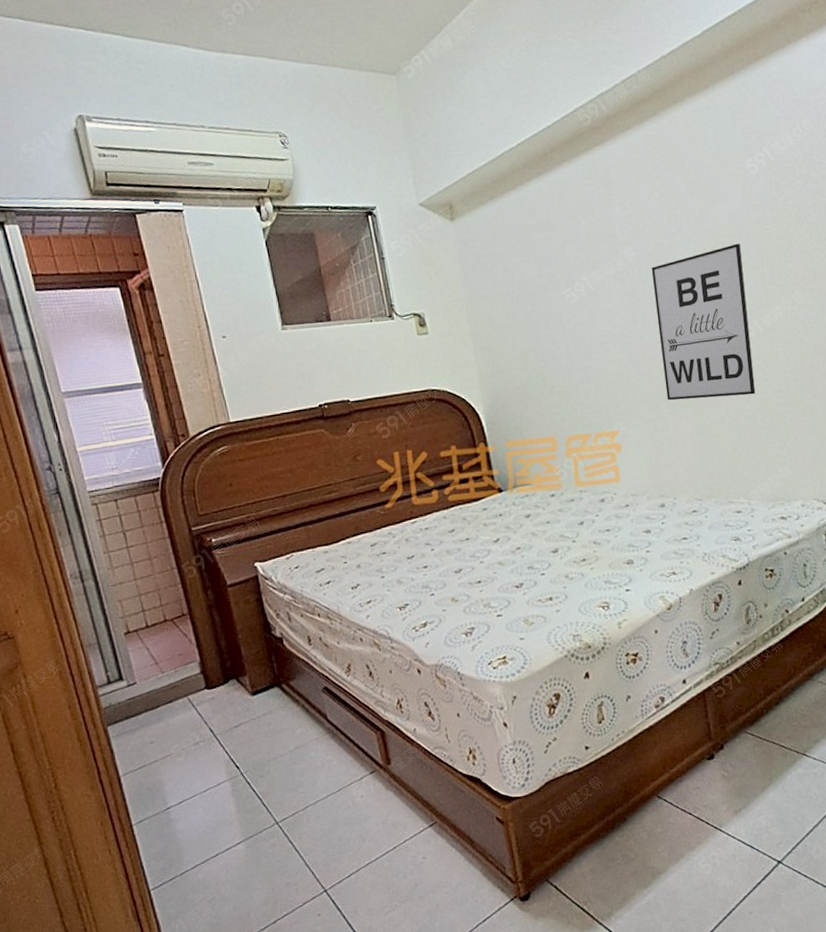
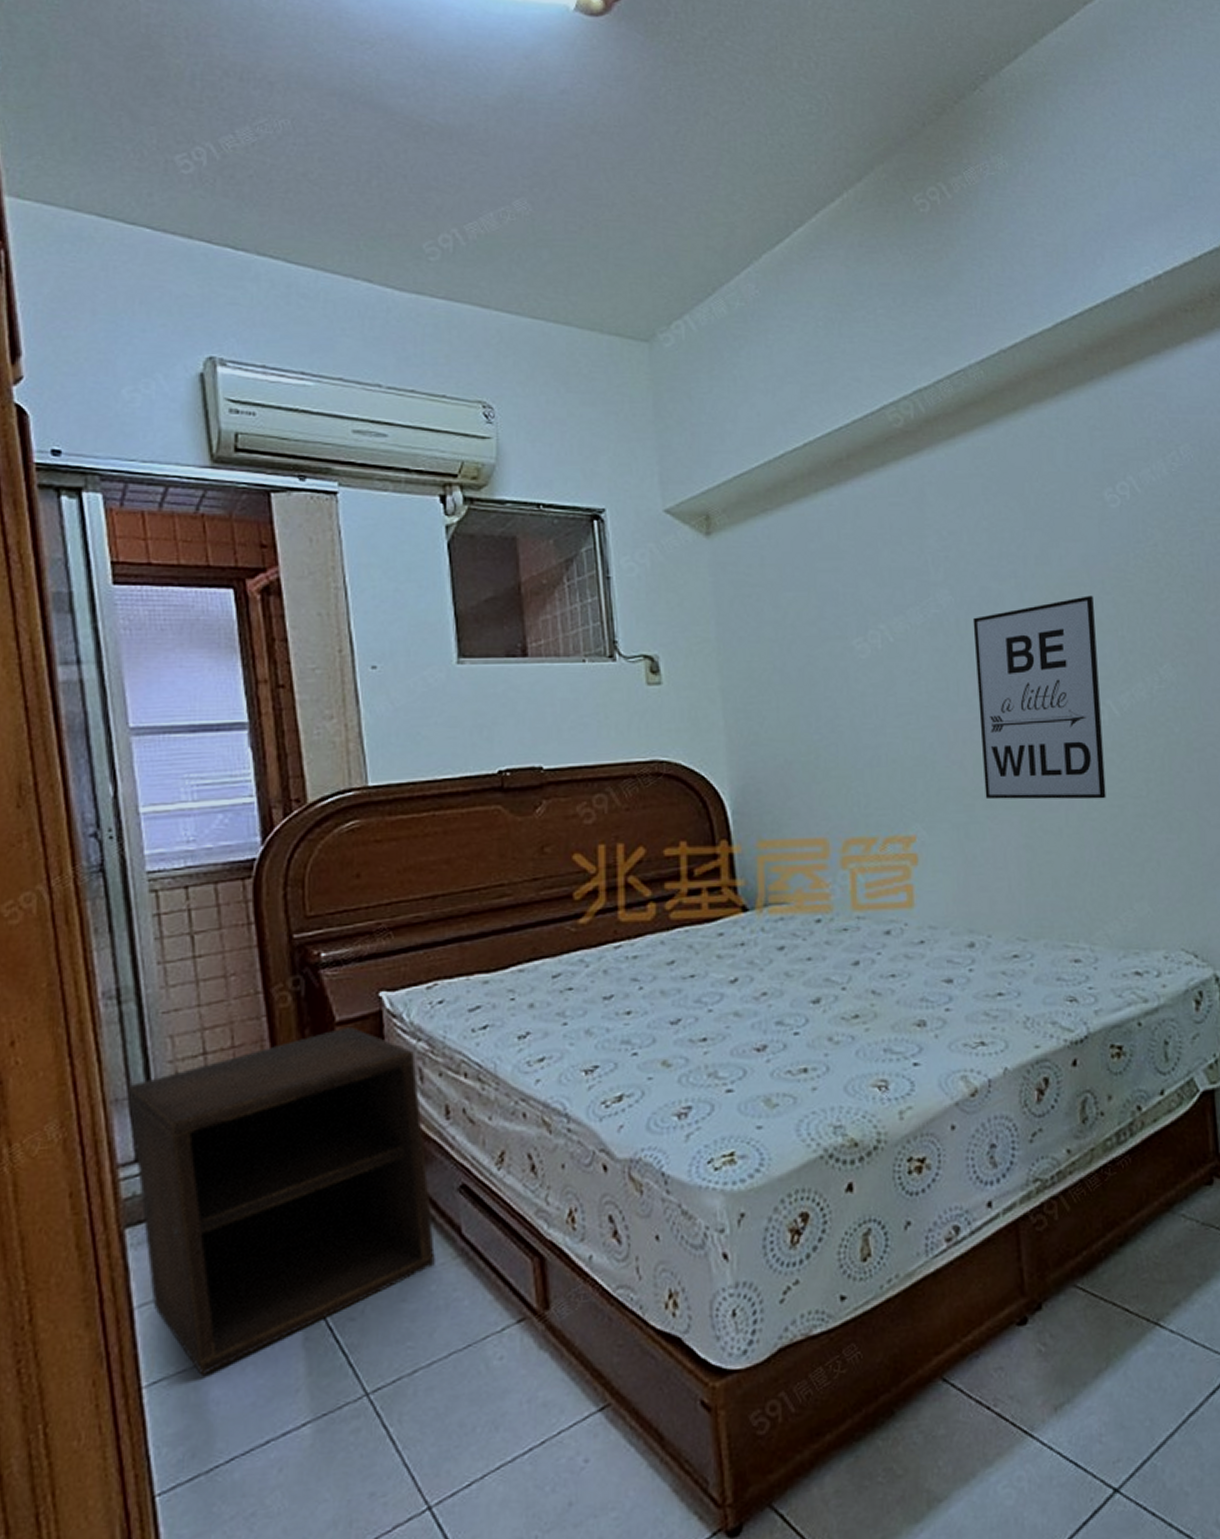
nightstand: none [96,587,312,816] -> present [127,1026,435,1376]

